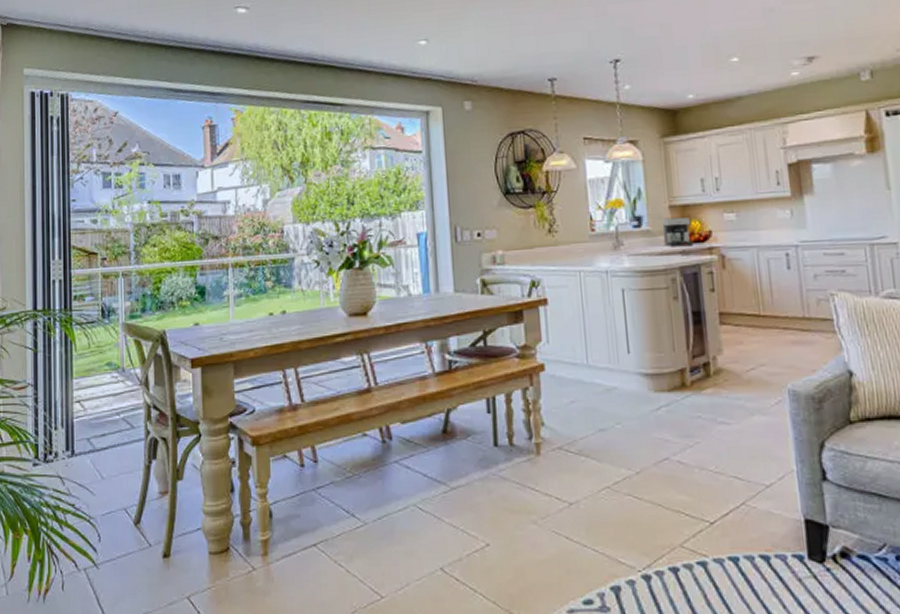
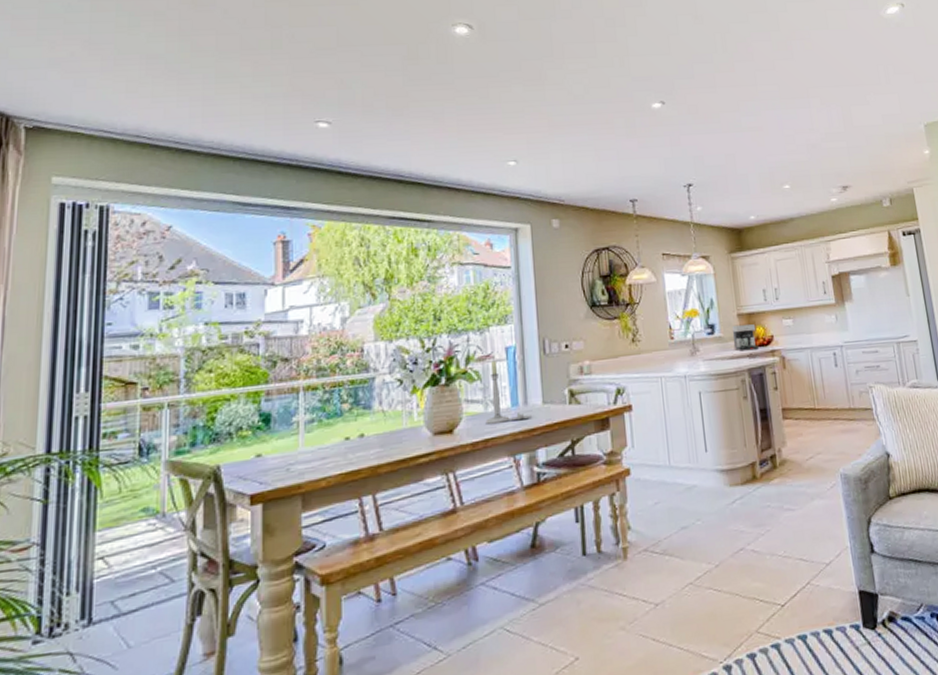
candlestick: none [398,246,443,309] -> present [485,360,531,424]

